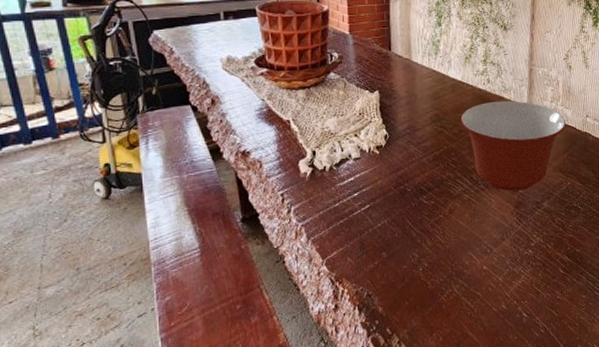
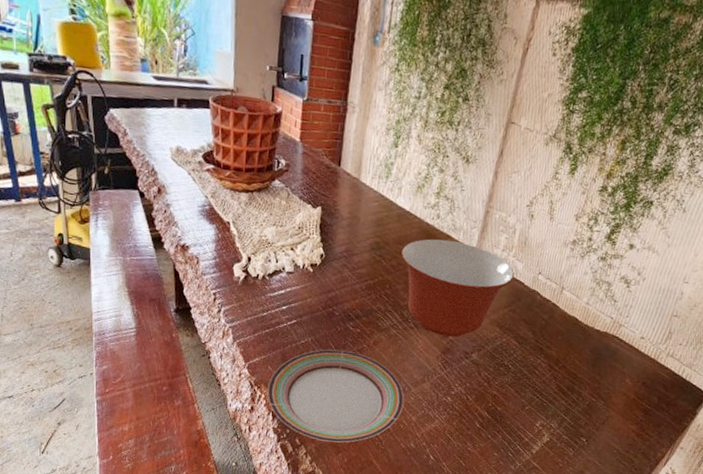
plate: none [350,225,489,325] -> present [267,349,405,443]

